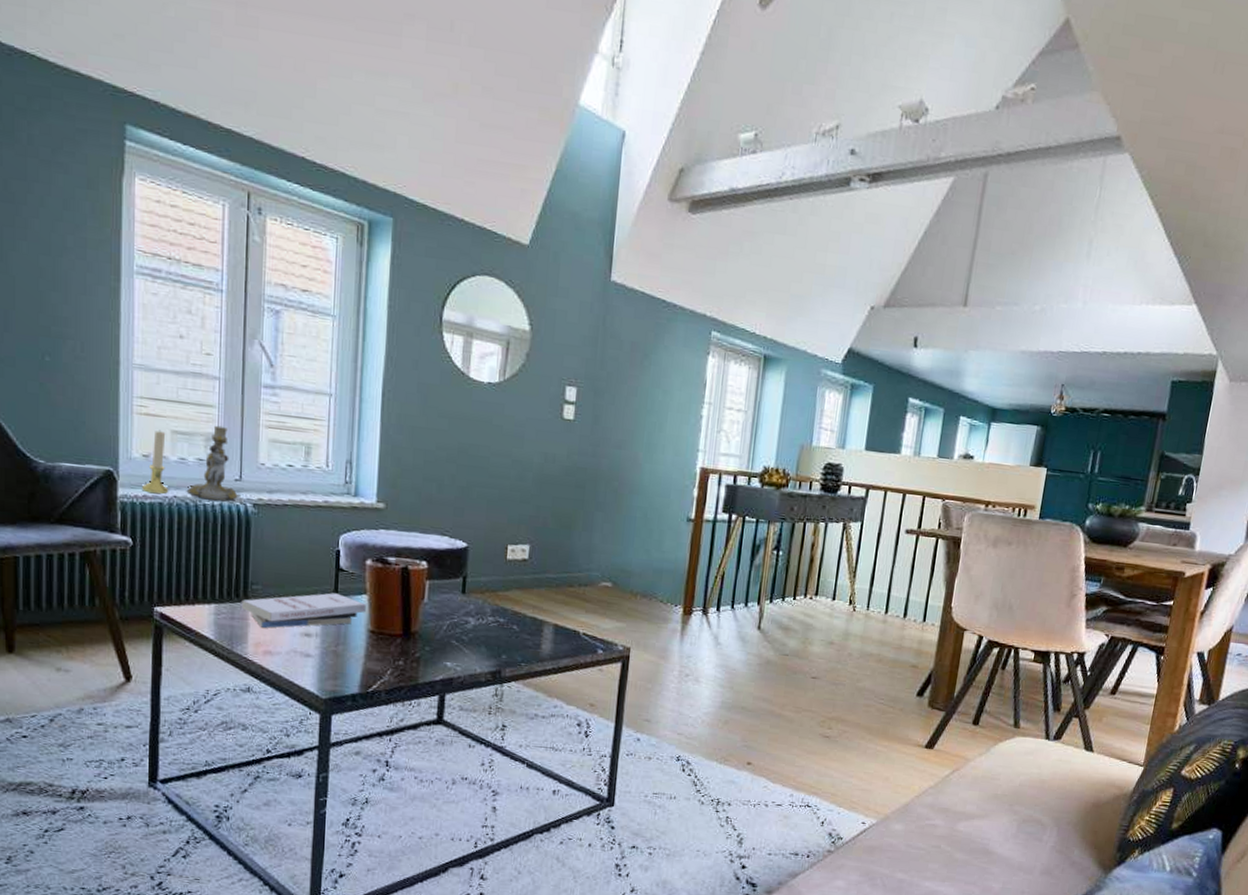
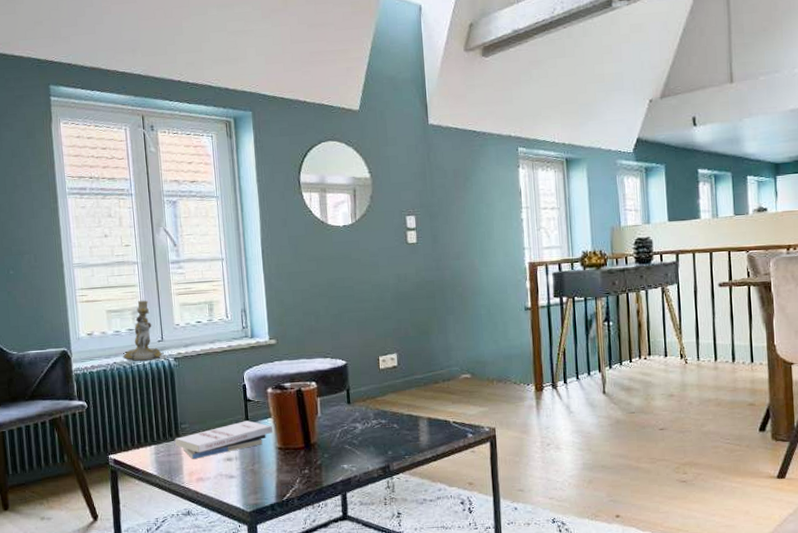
candle holder: present [142,430,169,495] -> none [90,312,110,364]

